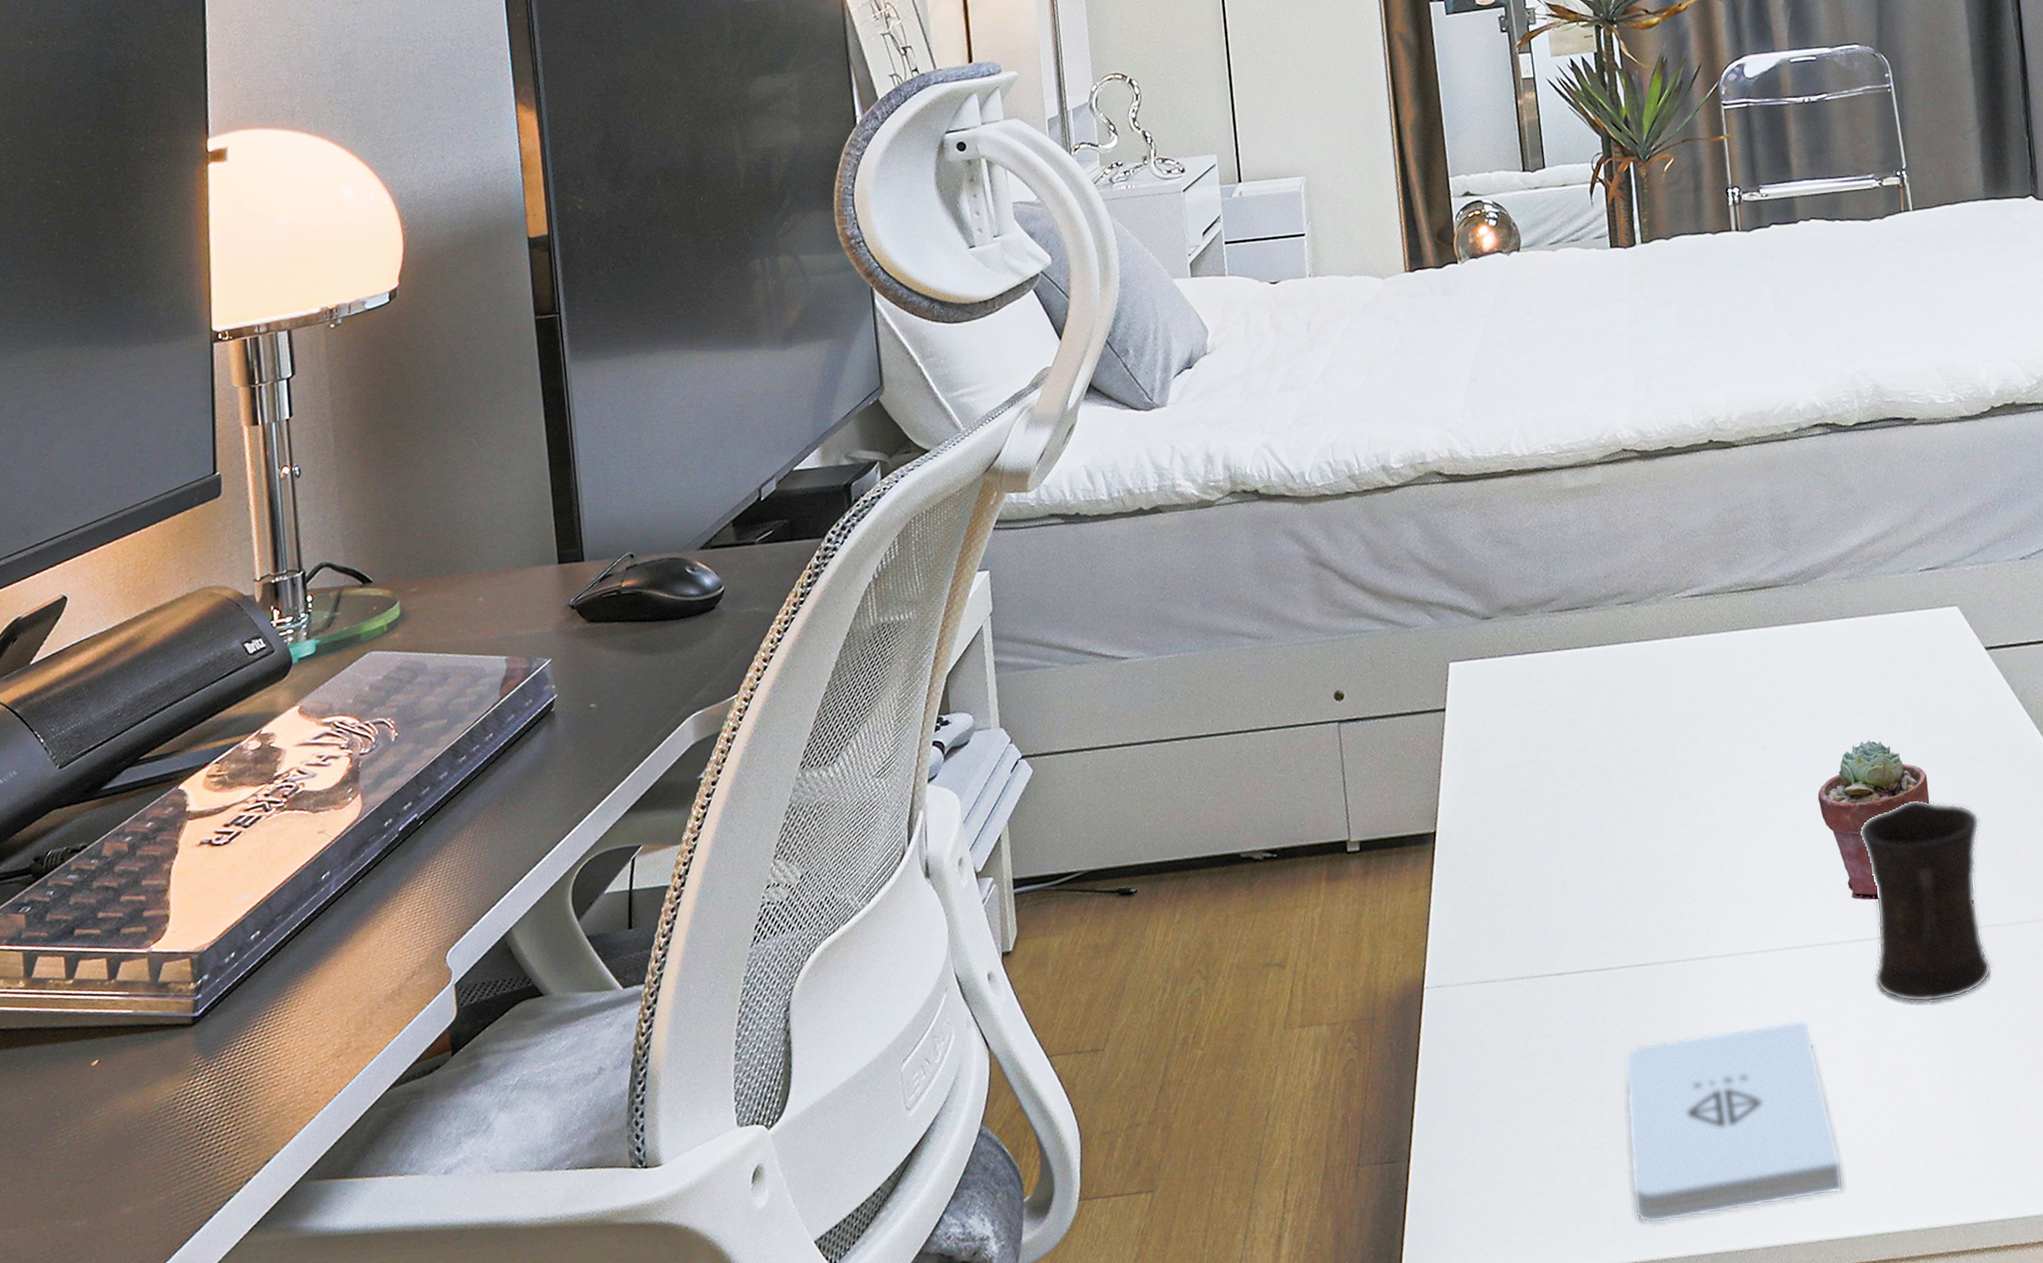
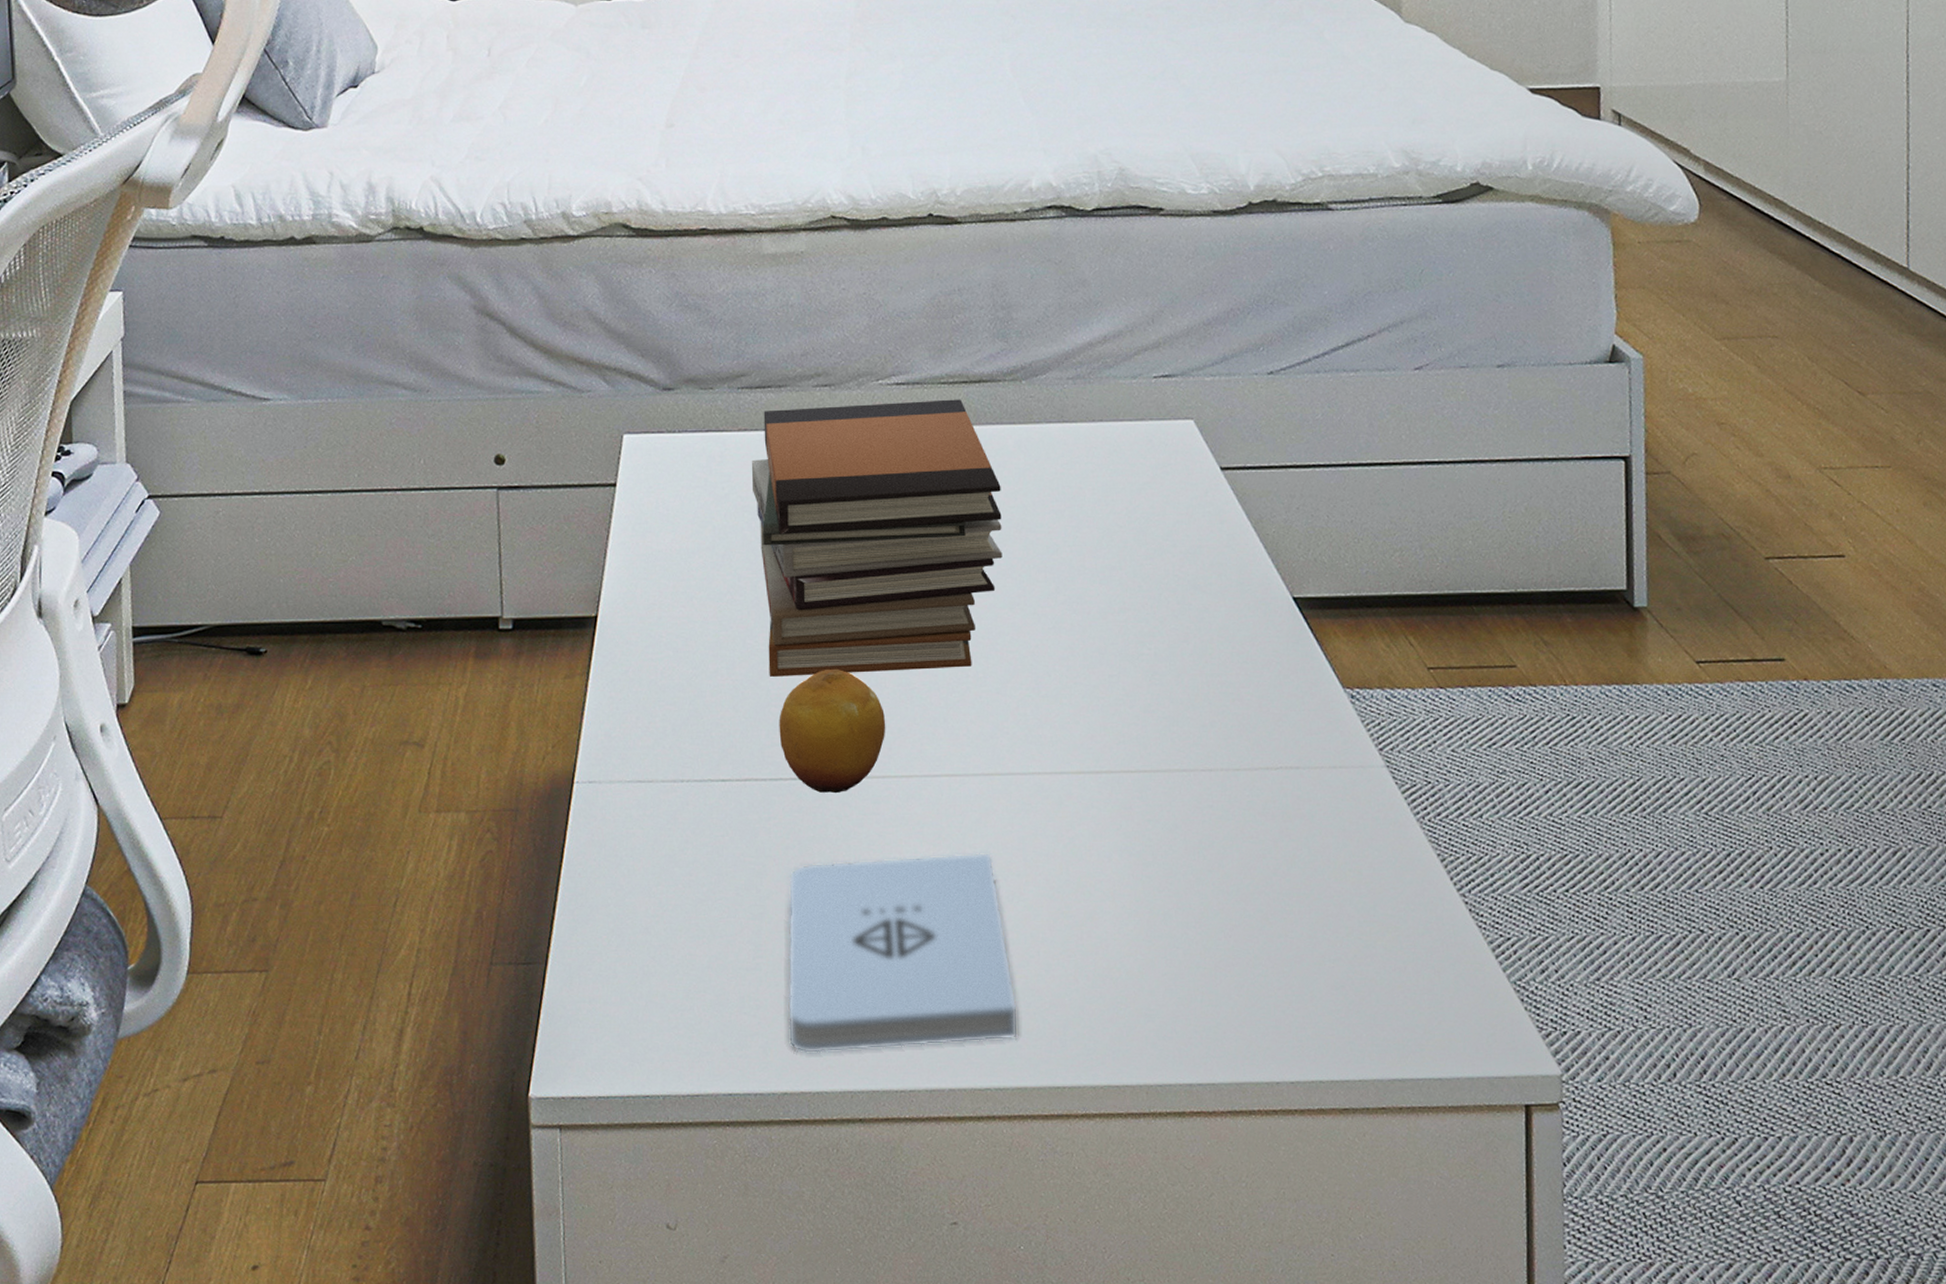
book stack: none [1565,605,1797,874] -> present [751,399,1003,677]
fruit: none [1606,861,1704,978] -> present [779,668,886,793]
potted succulent: present [1817,740,1930,900] -> none [1021,557,1146,730]
mug: present [1860,800,1992,1003] -> none [1066,627,1200,846]

